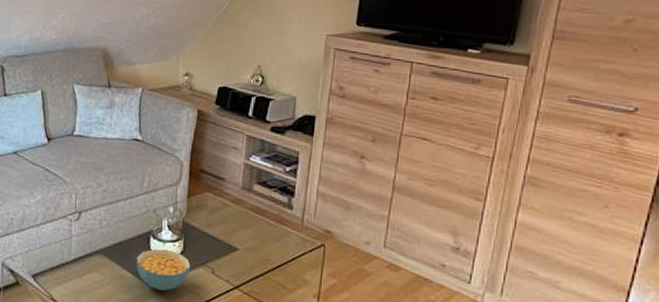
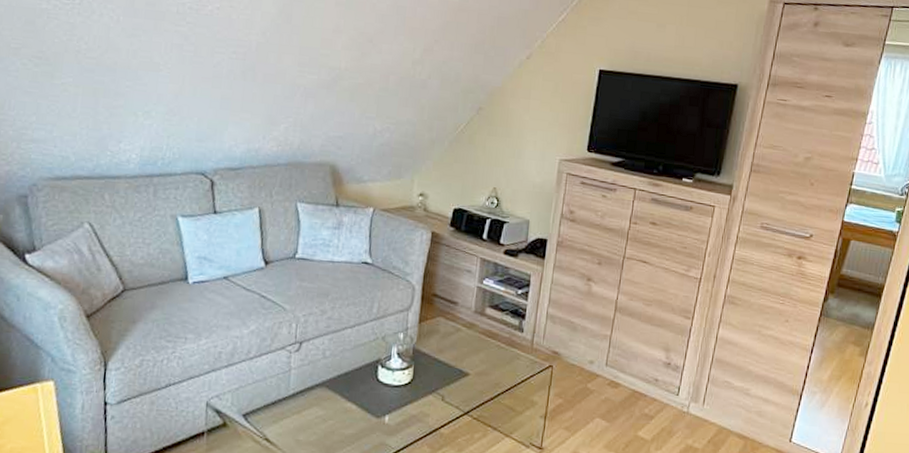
cereal bowl: present [136,248,191,291] -> none [362,378,420,422]

